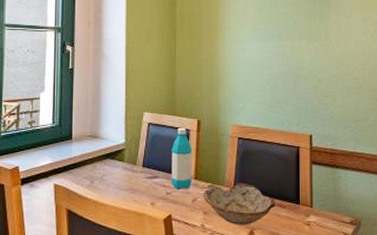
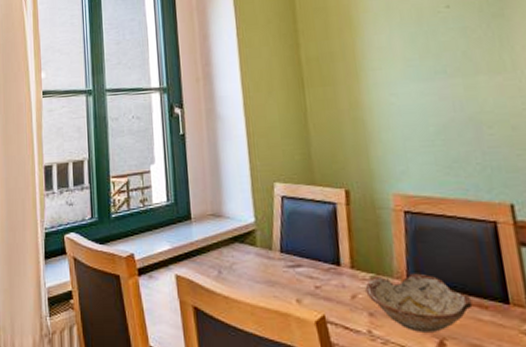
water bottle: present [171,127,193,190] -> none [315,200,347,283]

